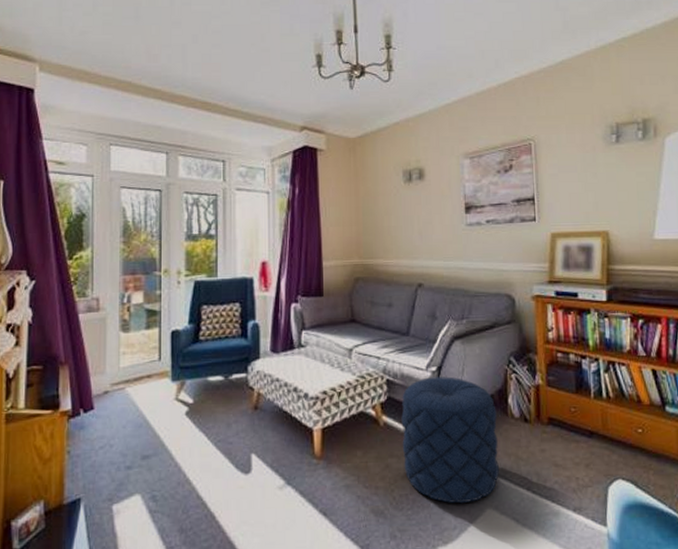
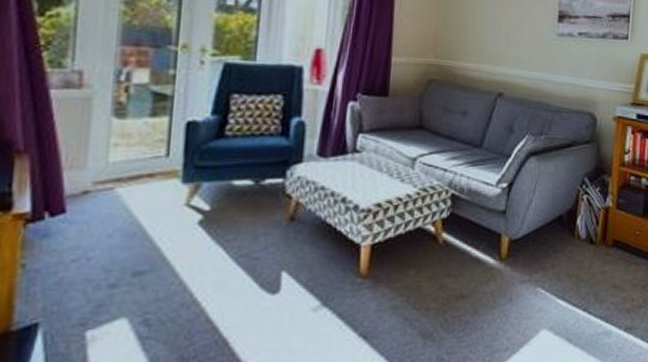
pouf: present [401,377,499,504] -> none [460,194,564,325]

